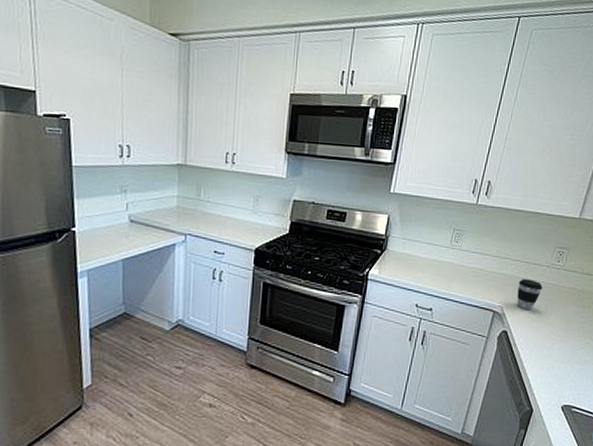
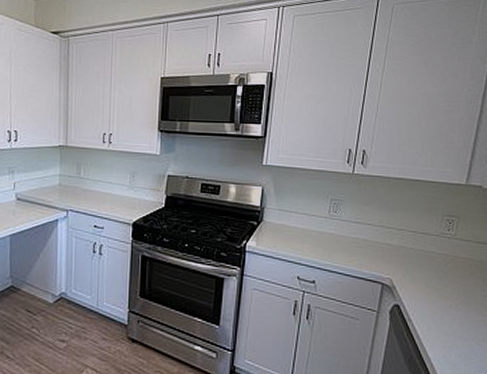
coffee cup: present [517,279,543,310] -> none [406,249,434,283]

